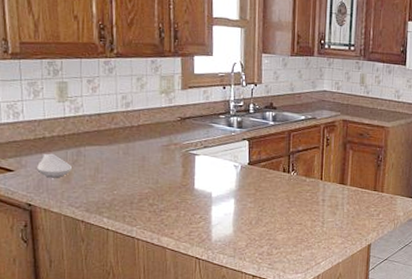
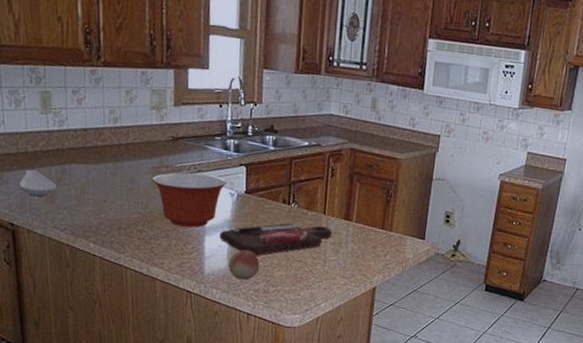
mixing bowl: none [162,149,231,198] -> present [152,172,227,227]
cutting board: none [225,190,330,222] -> present [219,223,333,256]
fruit: none [234,217,263,244] -> present [228,250,260,280]

